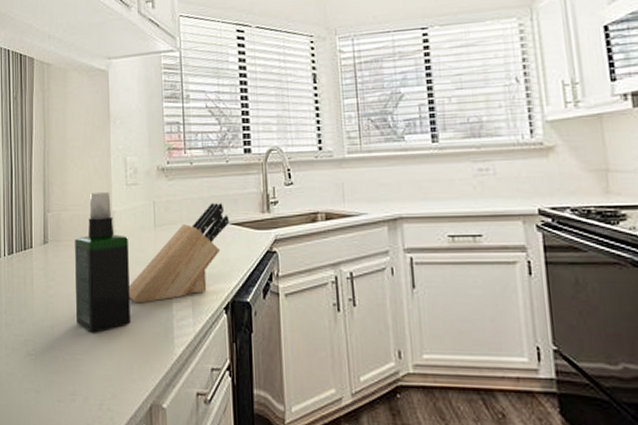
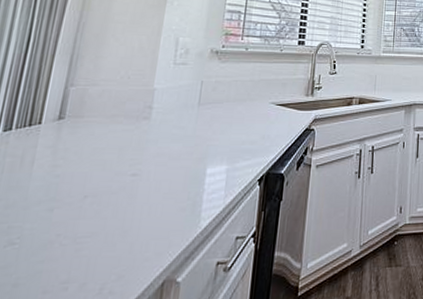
spray bottle: present [75,191,131,333] -> none [86,68,167,213]
knife block: present [128,202,230,303] -> none [157,85,276,180]

